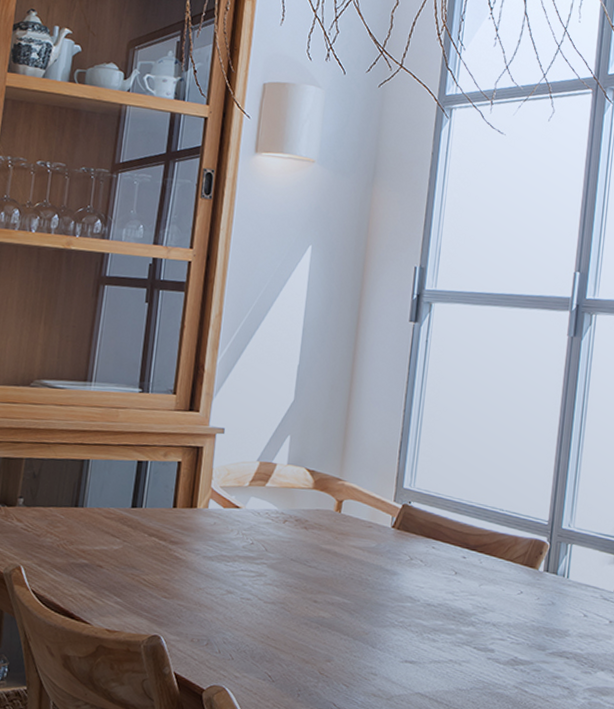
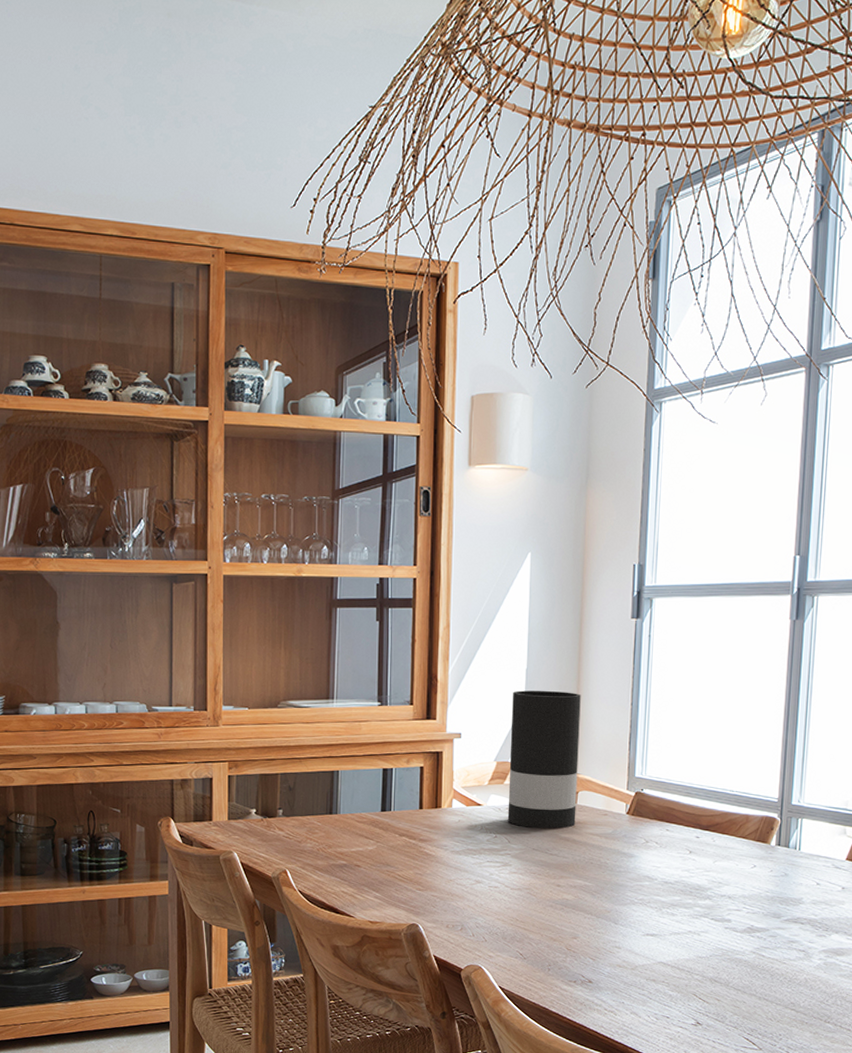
vase: none [266,387,353,539] -> present [507,690,581,829]

